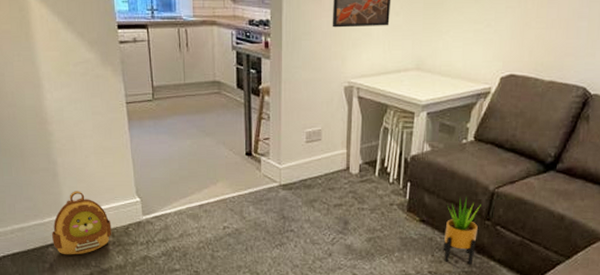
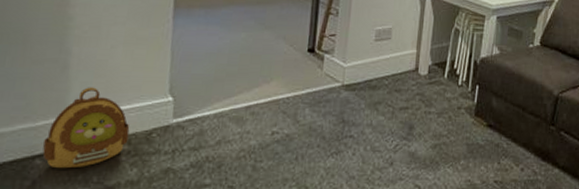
potted plant: present [443,197,481,265] -> none [509,101,546,172]

